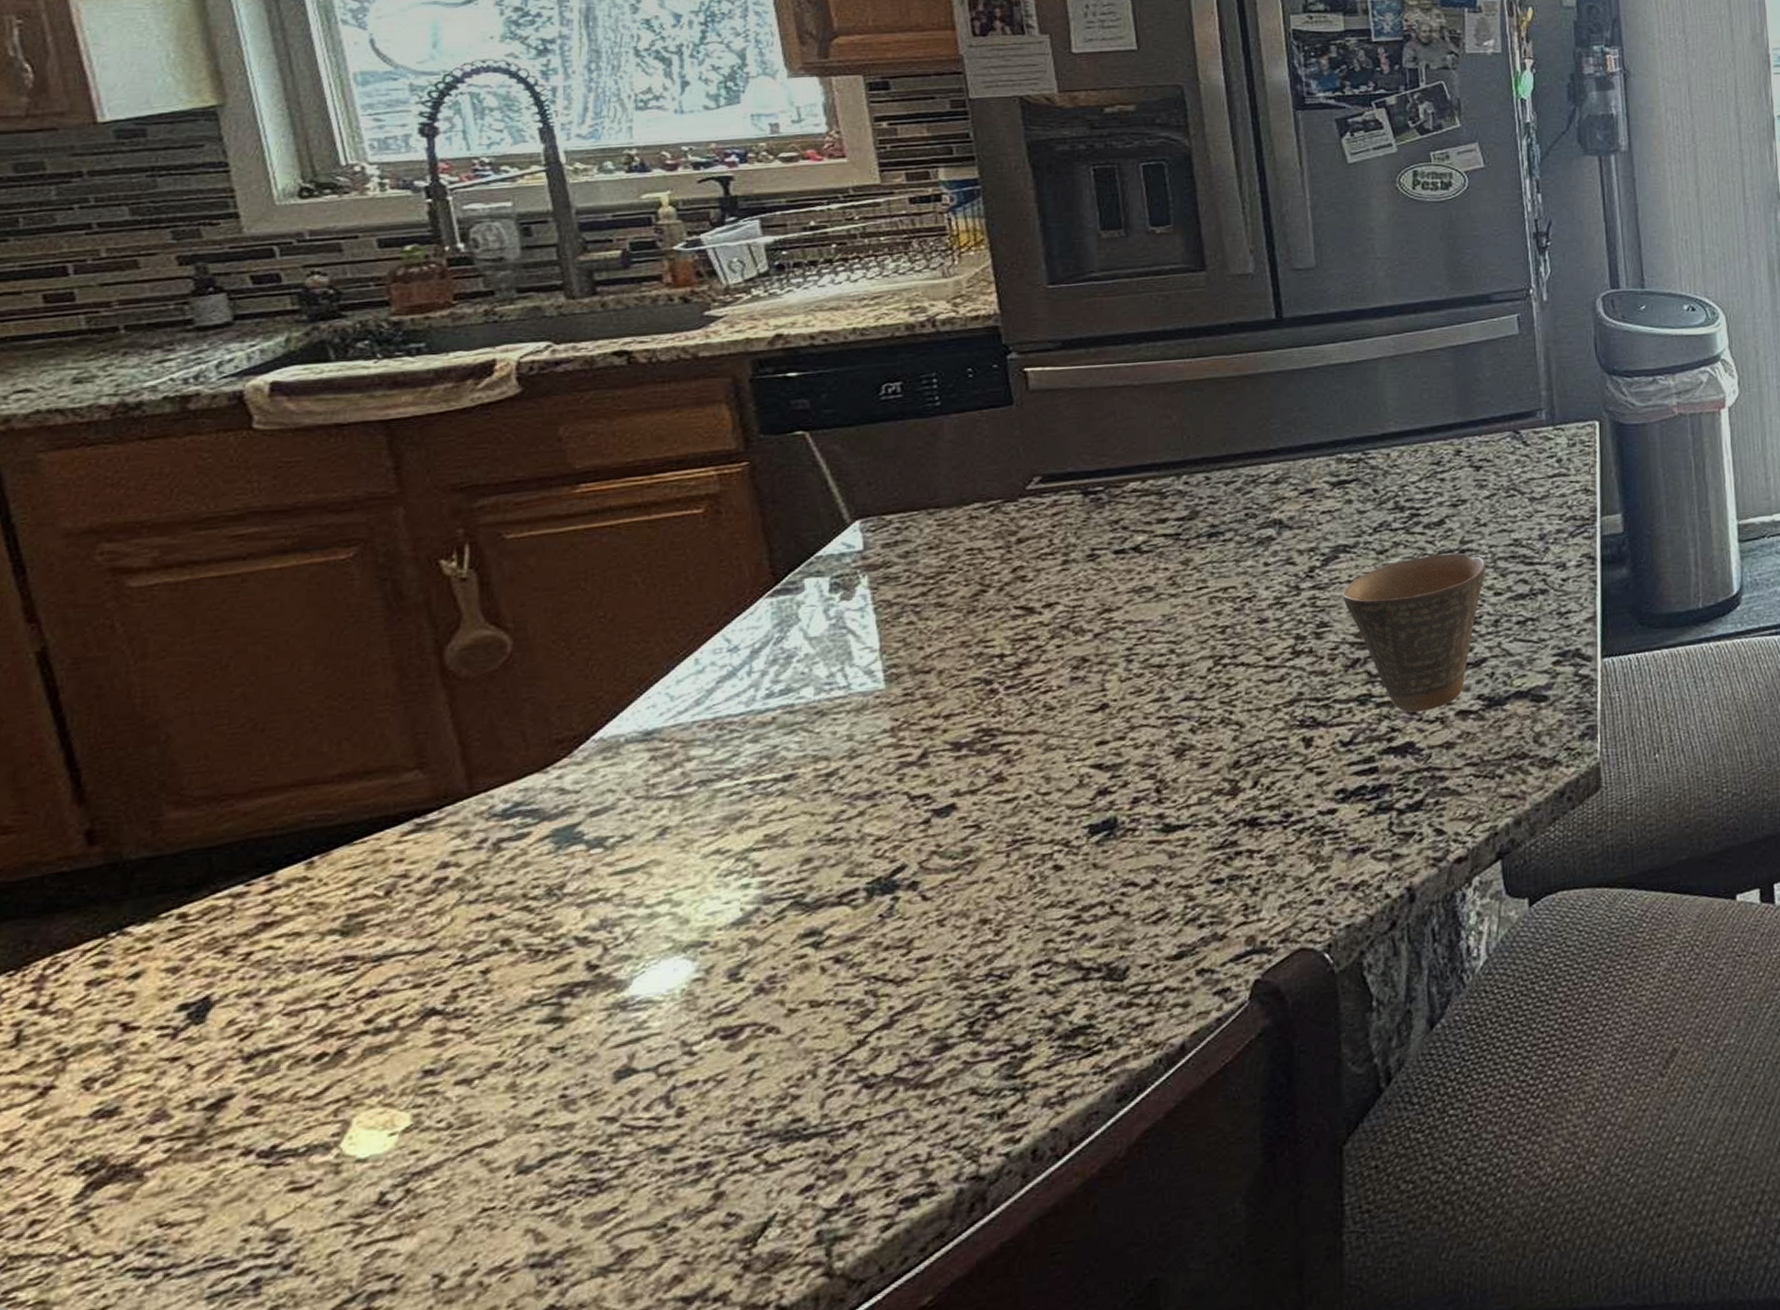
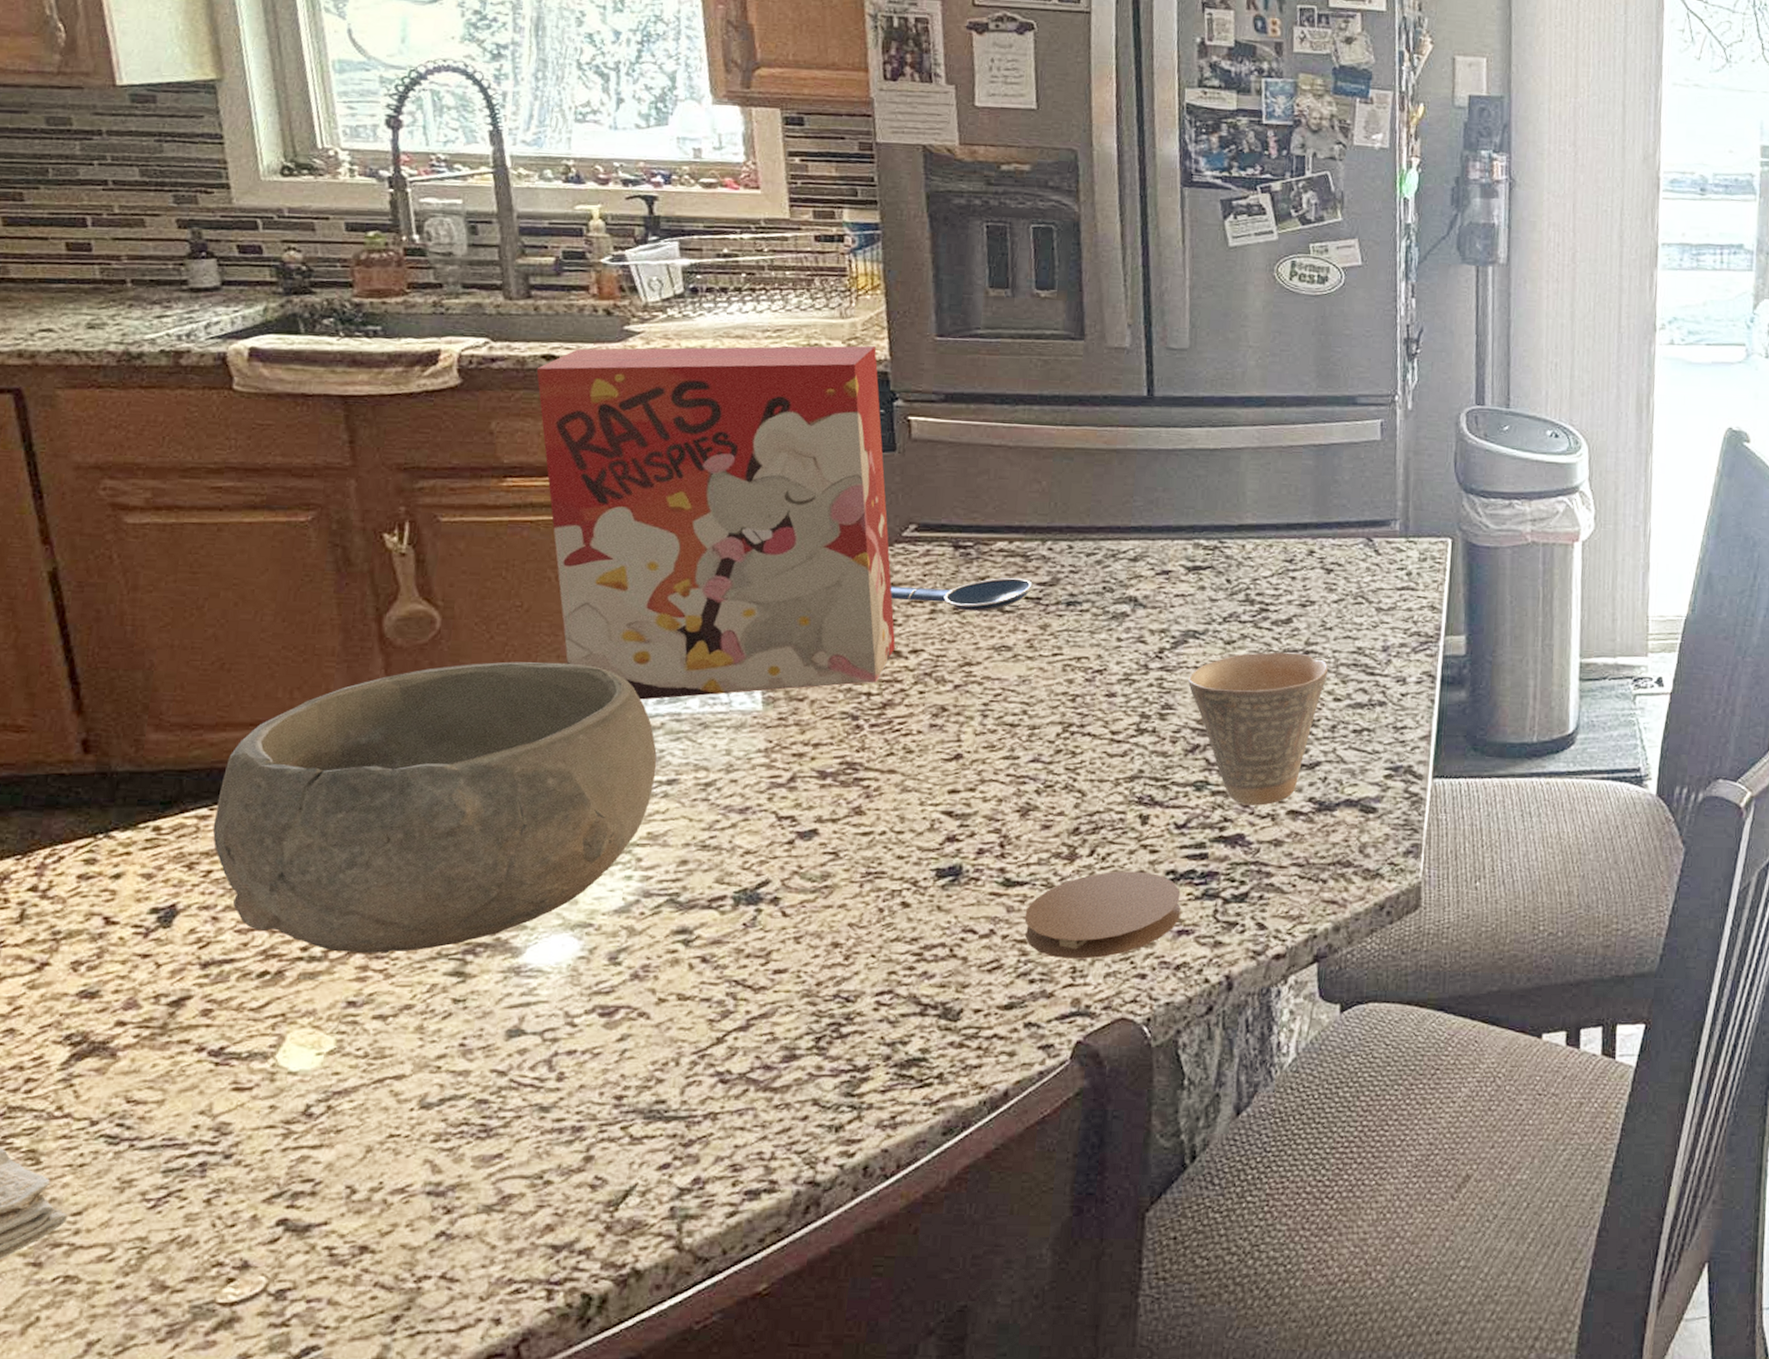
bowl: none [251,668,770,1018] -> present [212,661,657,953]
cereal box: none [607,302,1027,697] -> present [536,345,896,700]
spoon: none [1017,516,1172,557] -> present [890,578,1034,612]
coaster: none [1188,795,1354,898] -> present [1024,871,1181,959]

